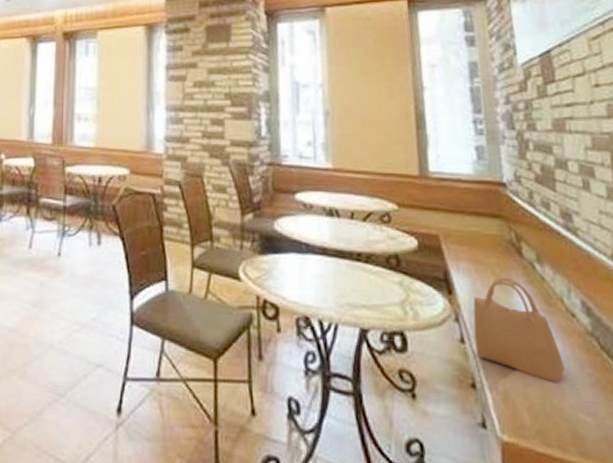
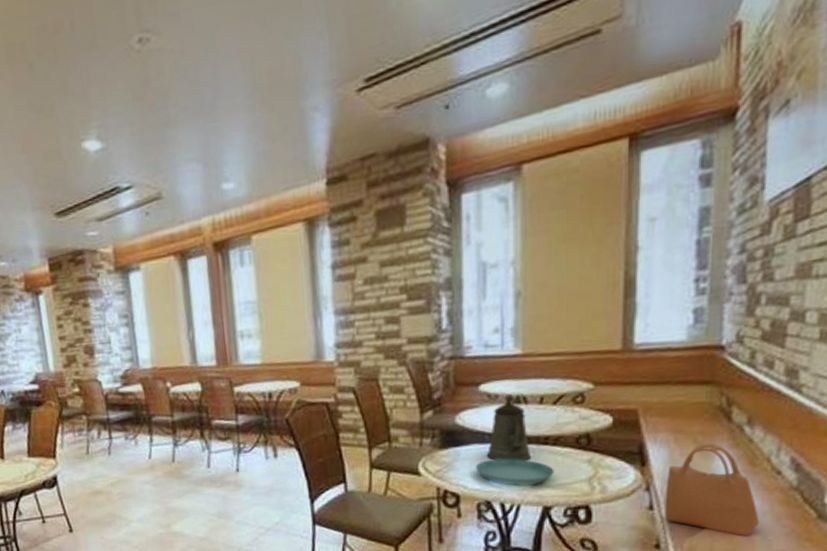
saucer: none [293,271,369,304] -> present [475,458,554,486]
coffee pot: none [303,206,347,276] -> present [486,395,532,461]

